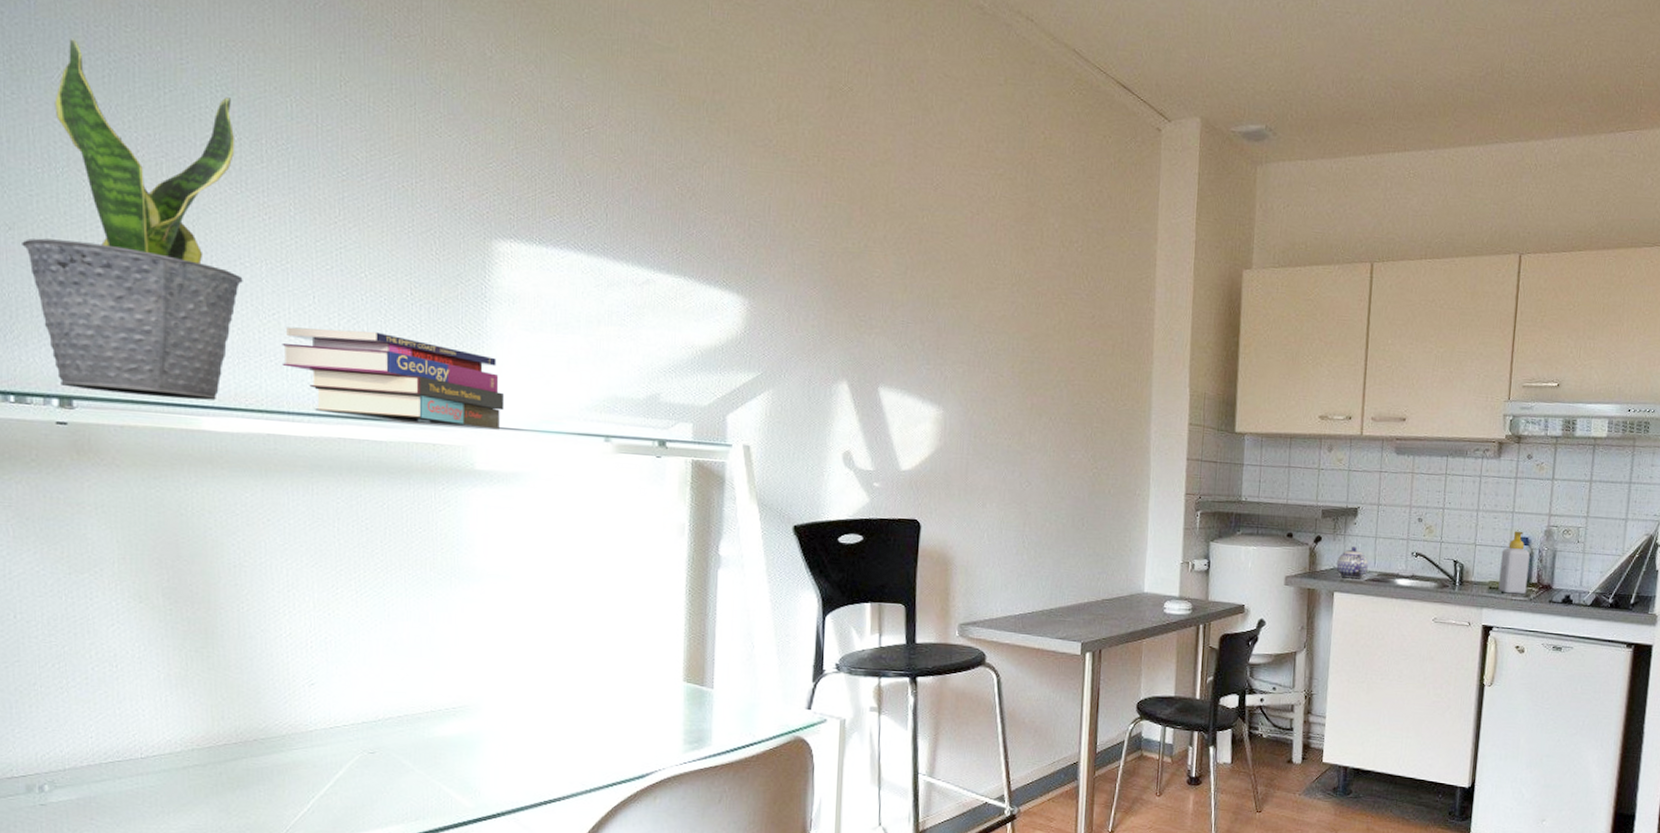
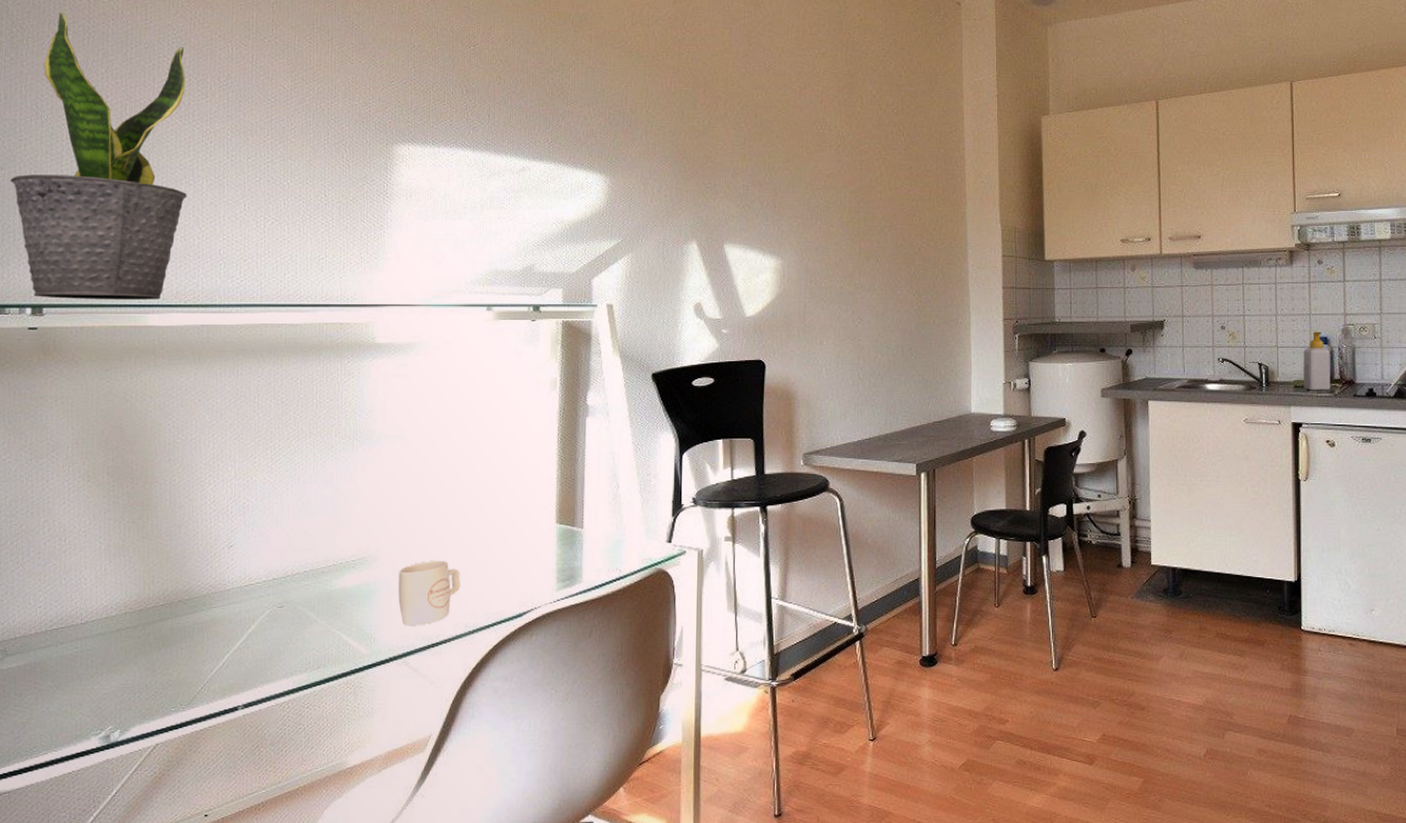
books: present [282,327,505,430] -> none [216,230,402,308]
mug: none [506,713,576,782] -> present [398,560,460,626]
teapot: present [1336,546,1368,579] -> none [1148,357,1178,387]

